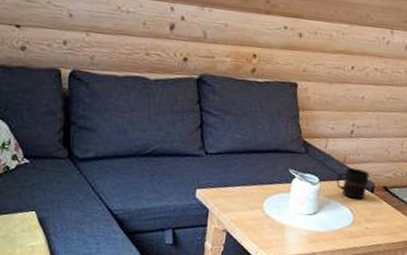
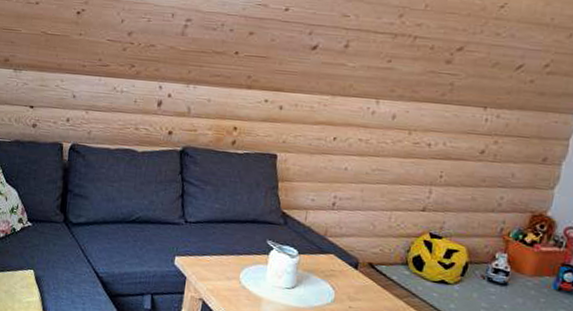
mug: present [336,168,370,199] -> none [316,241,353,275]

